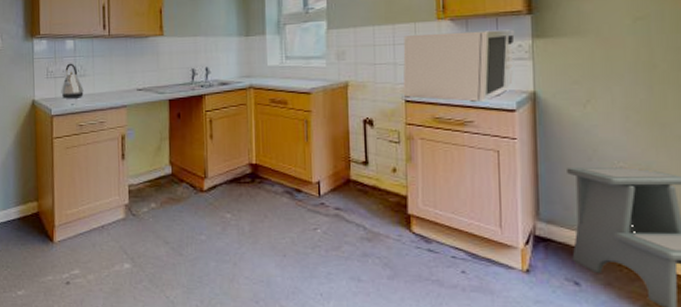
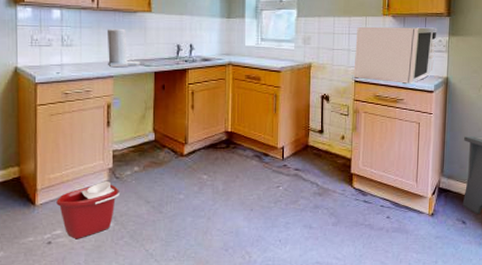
kettle: present [61,63,84,99] -> none [46,32,70,67]
bucket: none [74,219,138,281] -> present [56,181,121,240]
paper towel: none [118,56,154,97] -> present [106,29,140,68]

